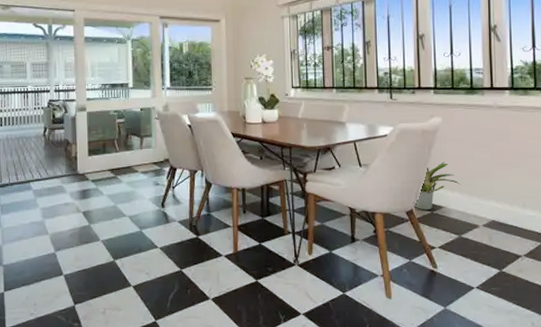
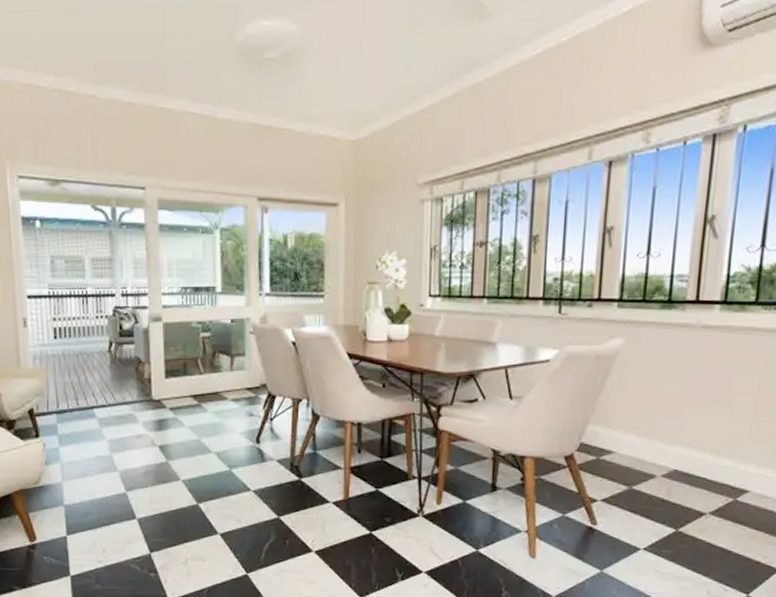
potted plant: present [413,162,460,211] -> none [575,395,638,455]

